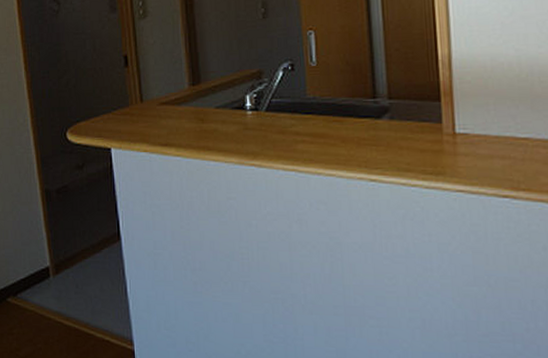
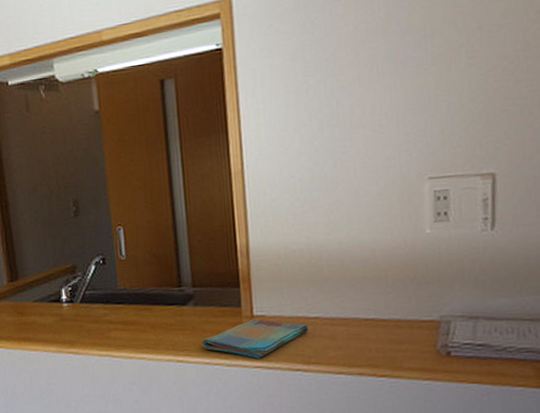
dish towel: none [397,137,518,181] -> present [202,318,309,359]

